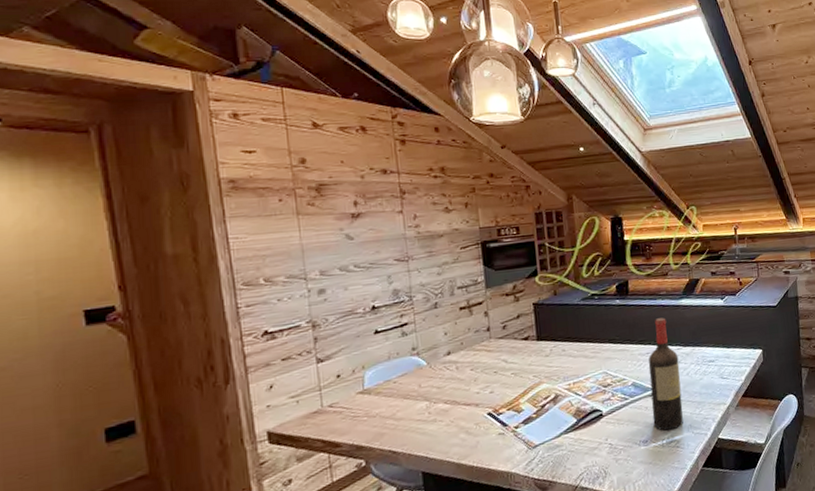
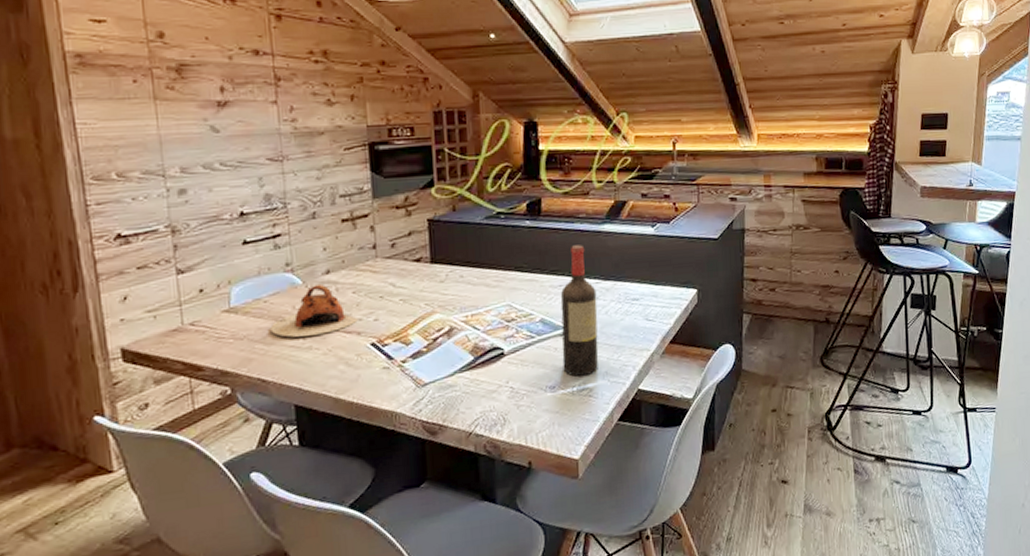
teapot: none [399,364,476,413] -> present [270,283,358,338]

